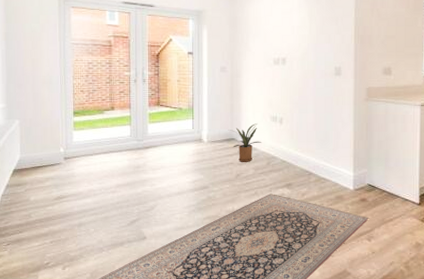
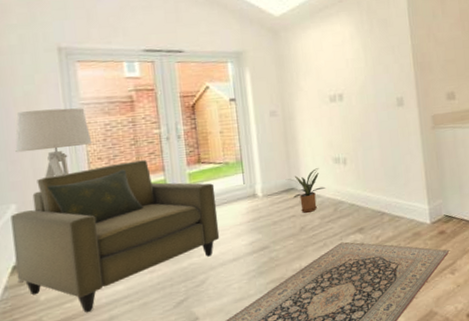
armchair: none [15,97,169,216] -> present [10,160,220,312]
floor lamp: none [16,45,78,185] -> present [15,108,93,284]

